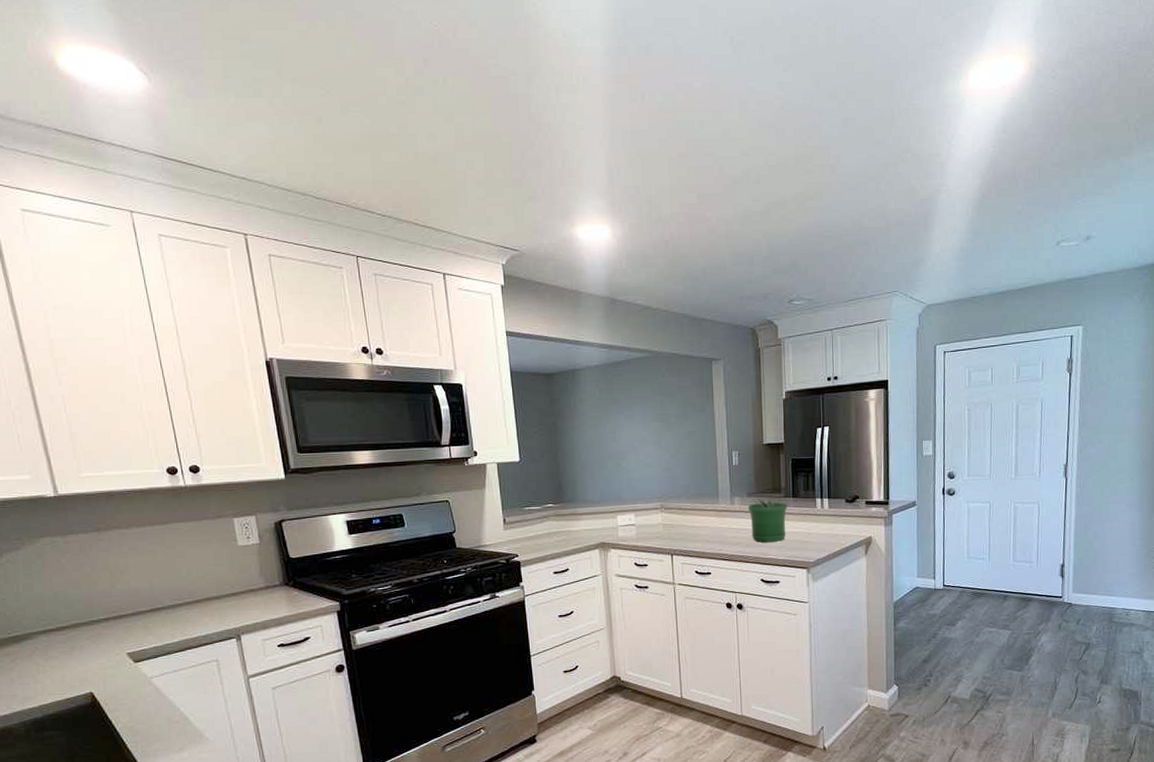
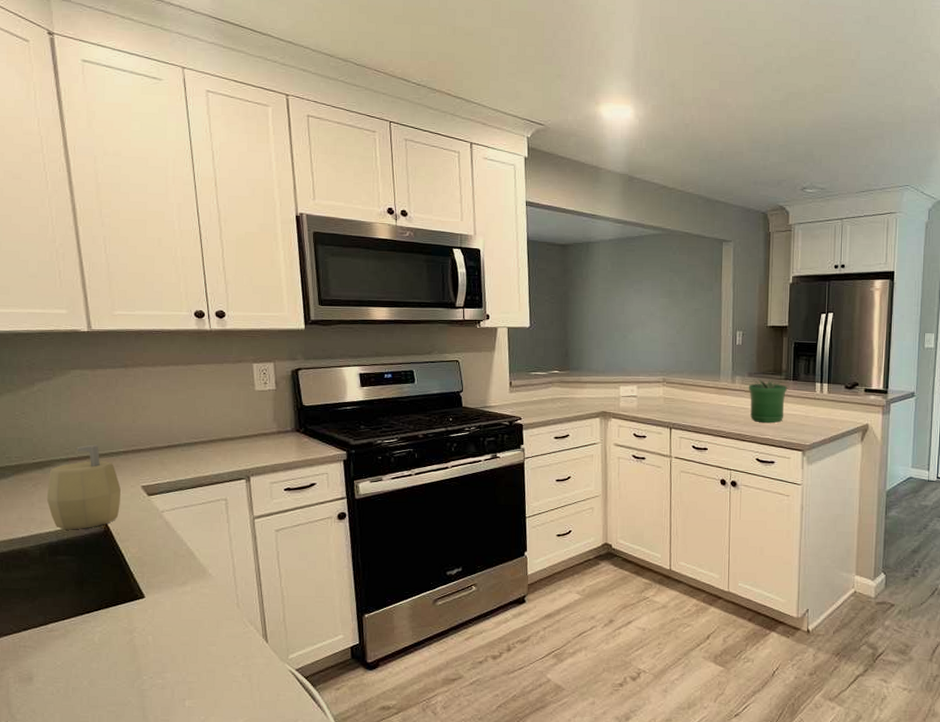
soap dispenser: none [26,613,106,704] -> present [46,444,121,530]

